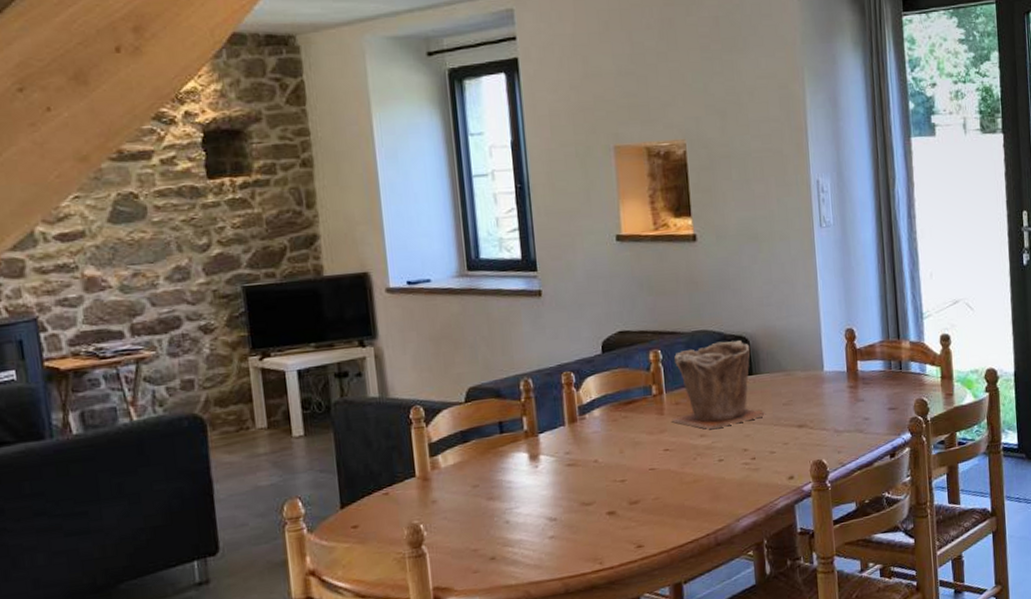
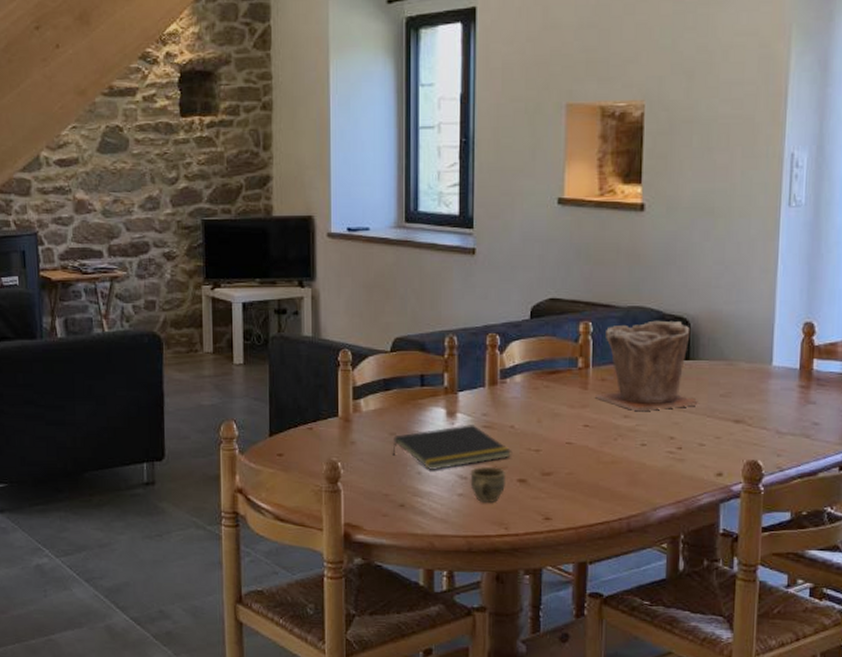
notepad: none [477,465,599,517] -> present [392,425,513,470]
cup: none [559,503,596,542] -> present [470,467,507,504]

